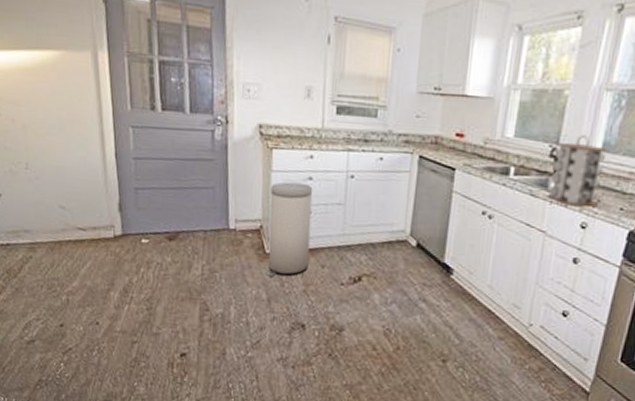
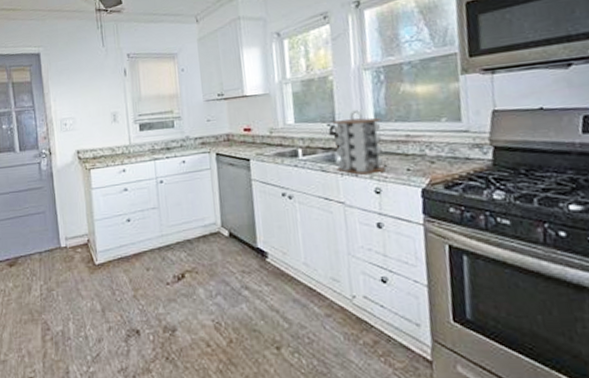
pedal bin: present [266,181,313,277] -> none [93,195,135,287]

